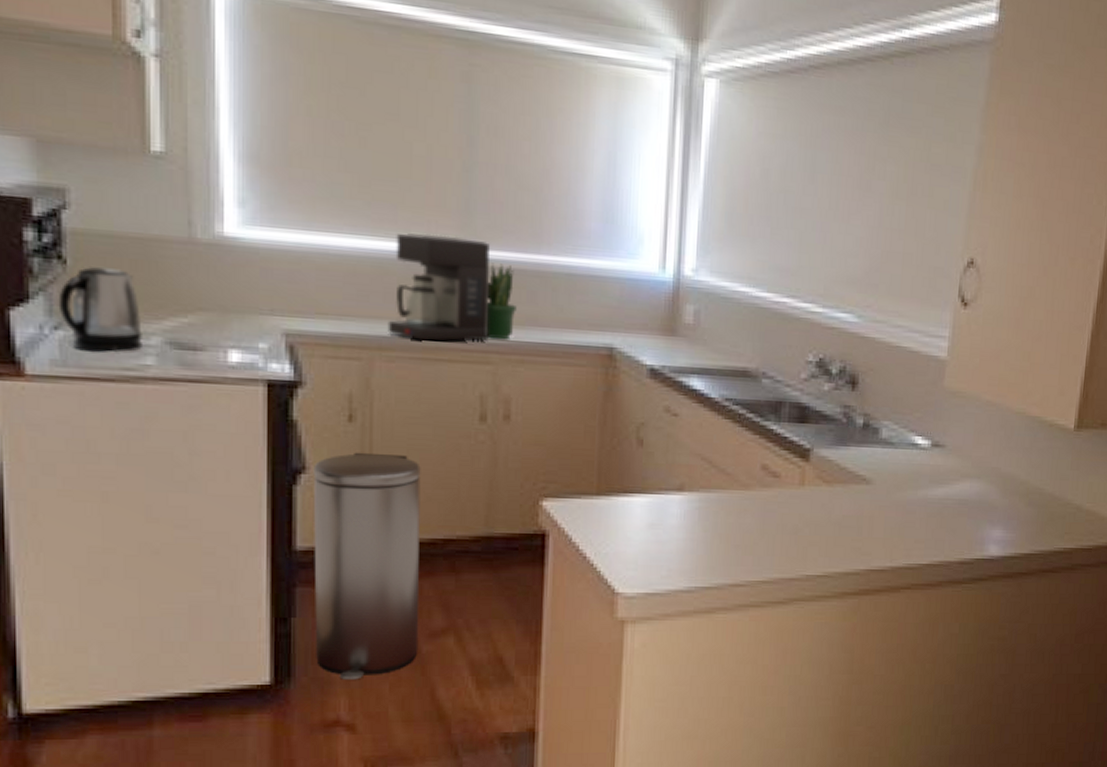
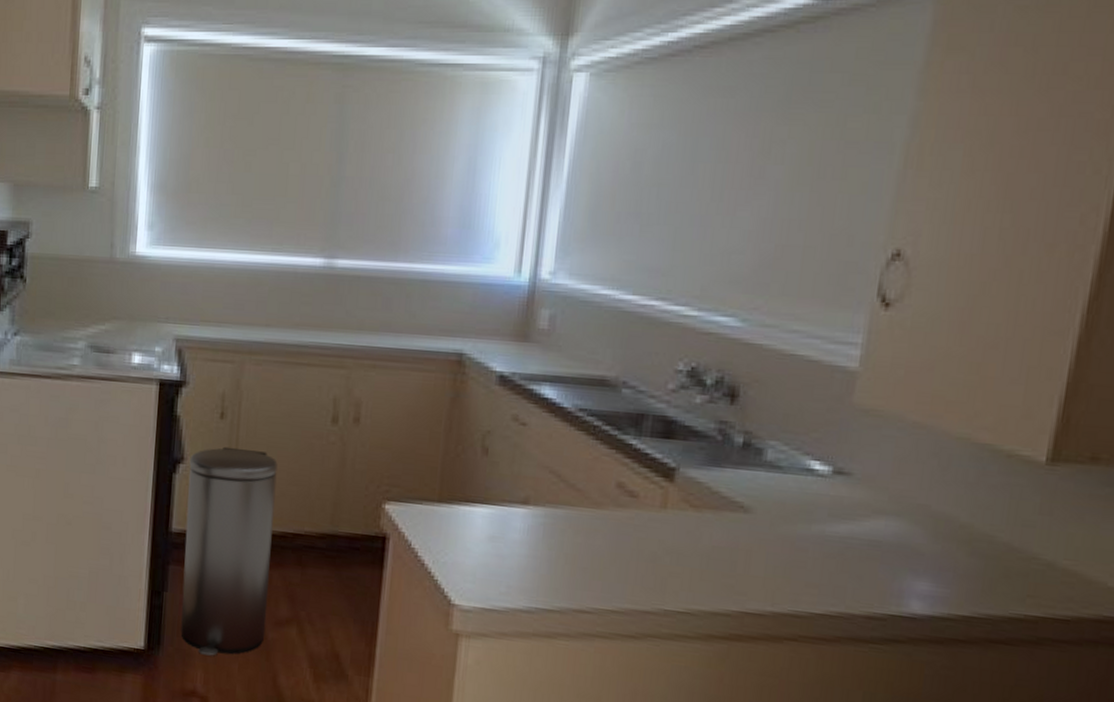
kettle: present [58,266,142,353] -> none [18,283,73,355]
coffee maker: present [387,233,490,342] -> none [257,246,351,347]
planter: present [487,263,517,340] -> none [343,271,372,345]

